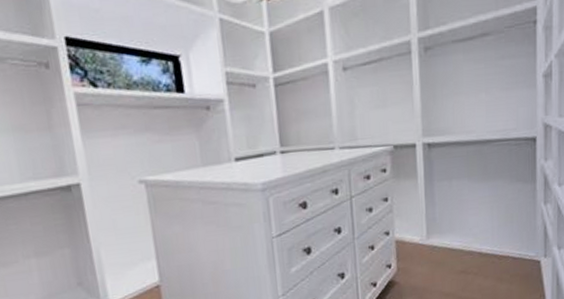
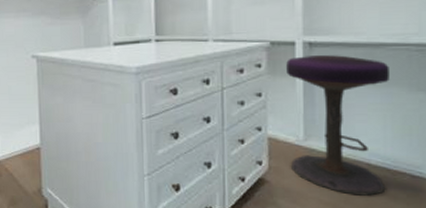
stool: none [409,153,495,283] -> present [286,55,389,196]

